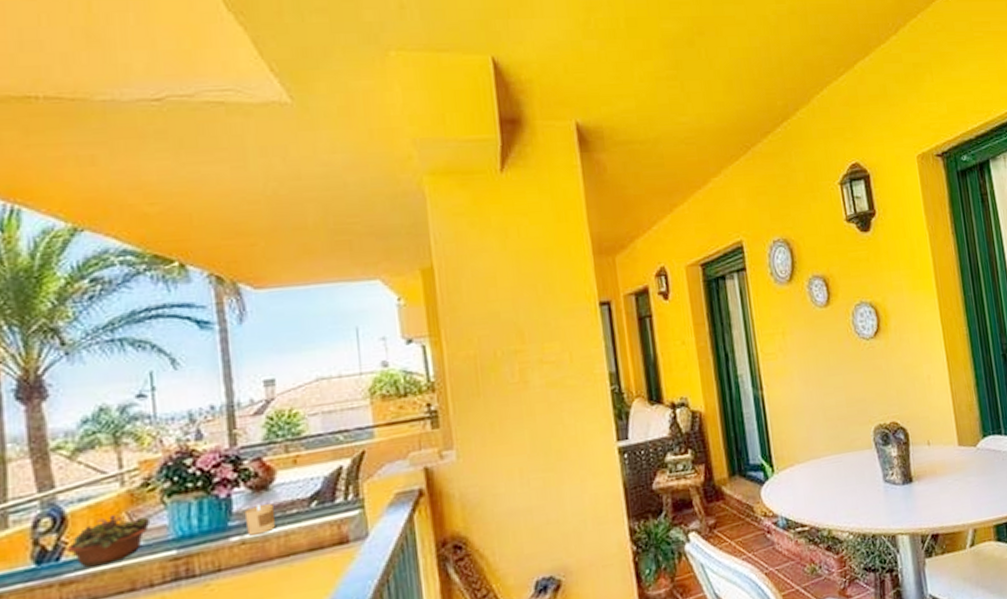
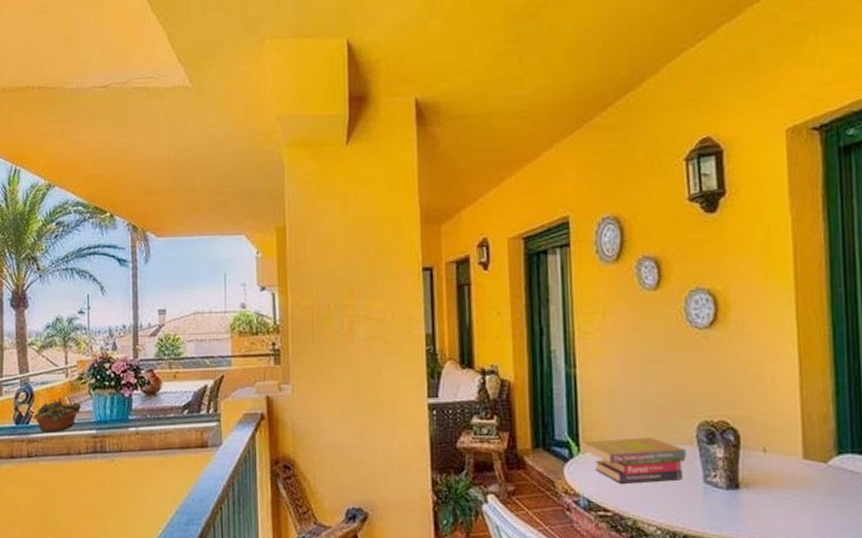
candle: present [244,504,277,536] -> none [139,406,160,429]
books: none [775,447,868,497] -> present [581,437,686,484]

